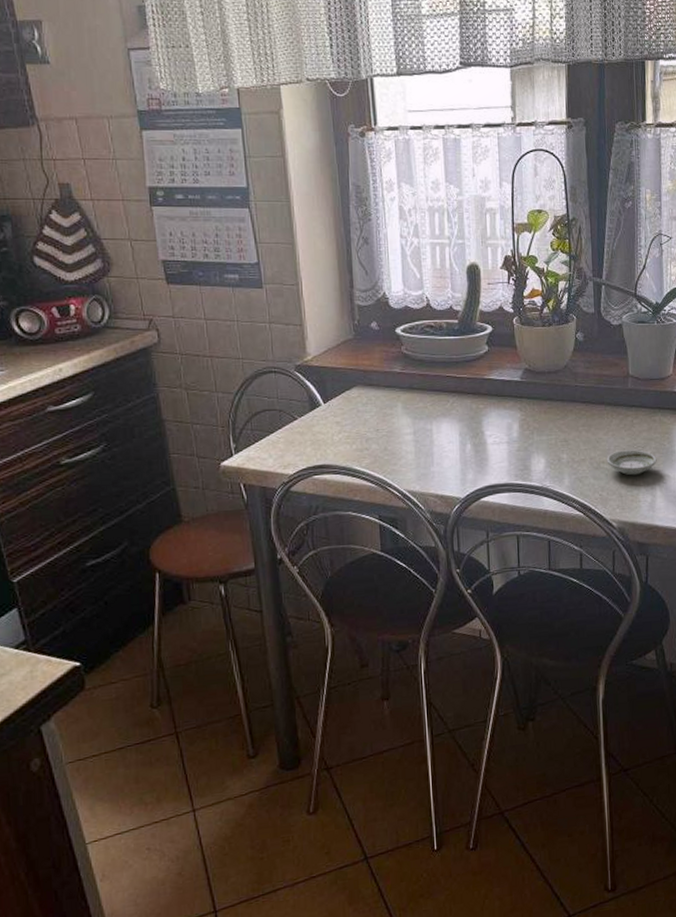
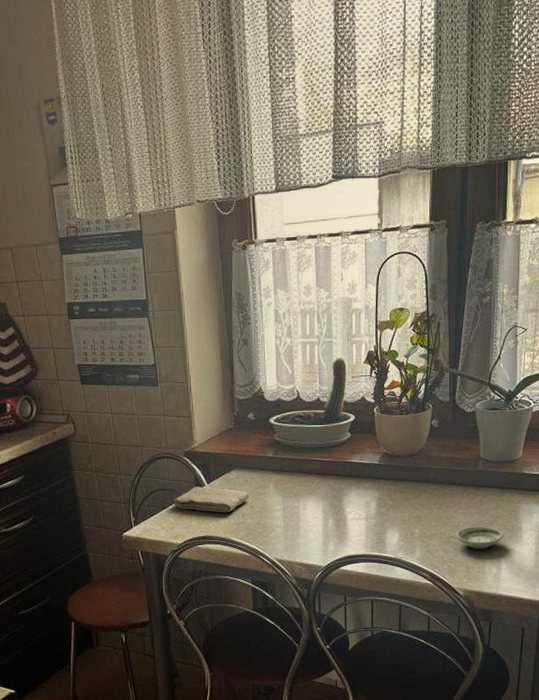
washcloth: none [283,406,375,437] -> present [173,486,250,513]

